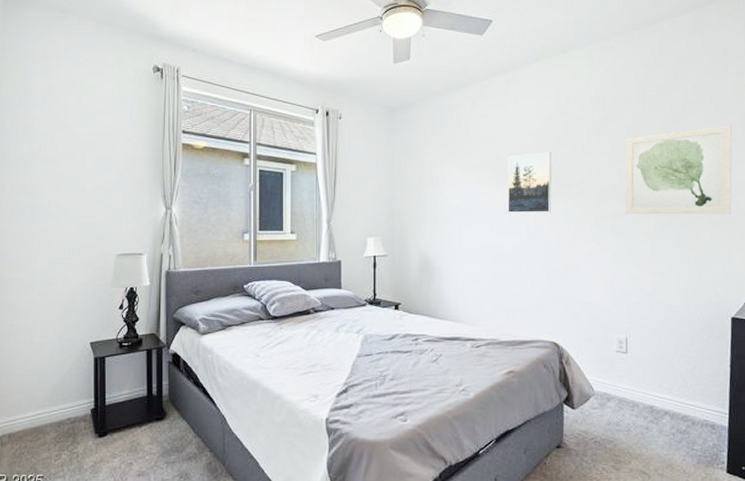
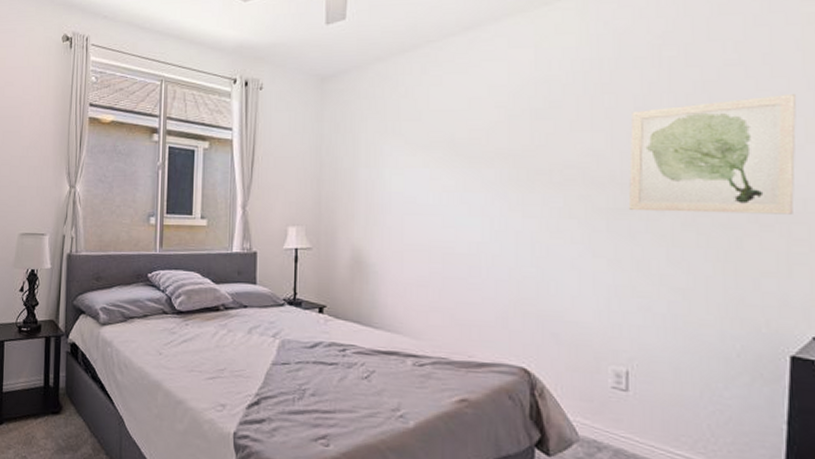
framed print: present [507,151,552,213] -> none [465,128,526,204]

